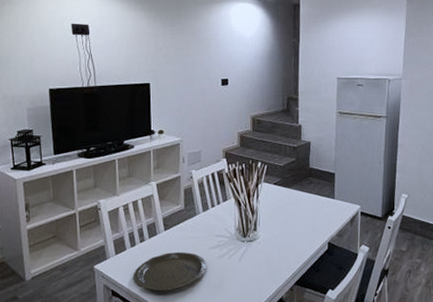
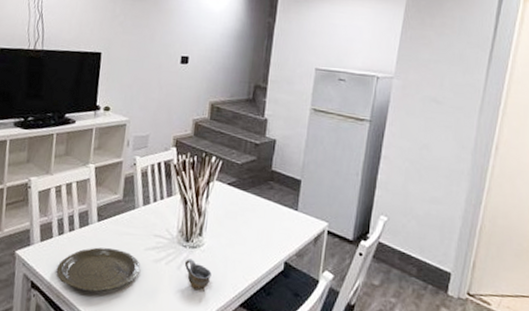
cup: none [244,251,268,276] -> present [184,258,212,290]

